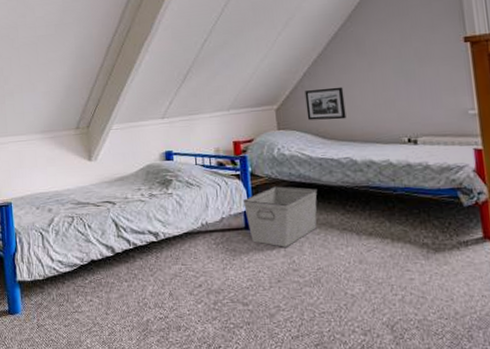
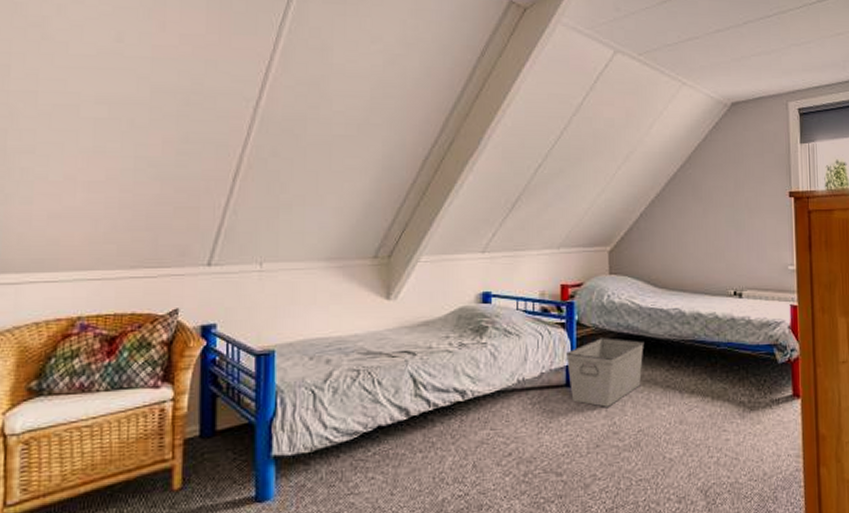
picture frame: present [304,87,347,120] -> none [640,232,679,267]

